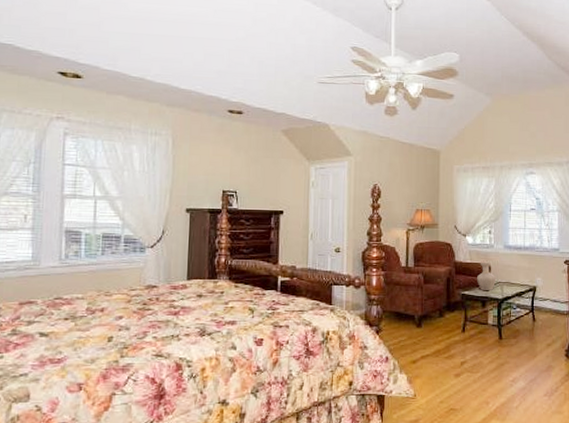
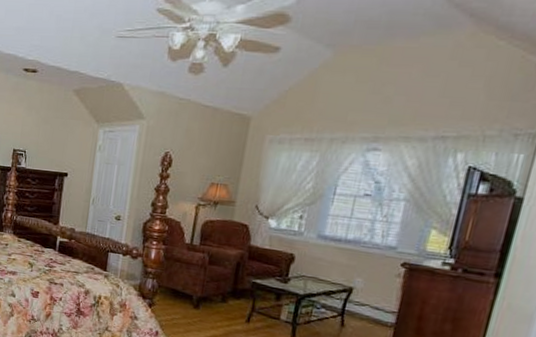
vase: present [477,263,497,291] -> none [274,251,300,284]

